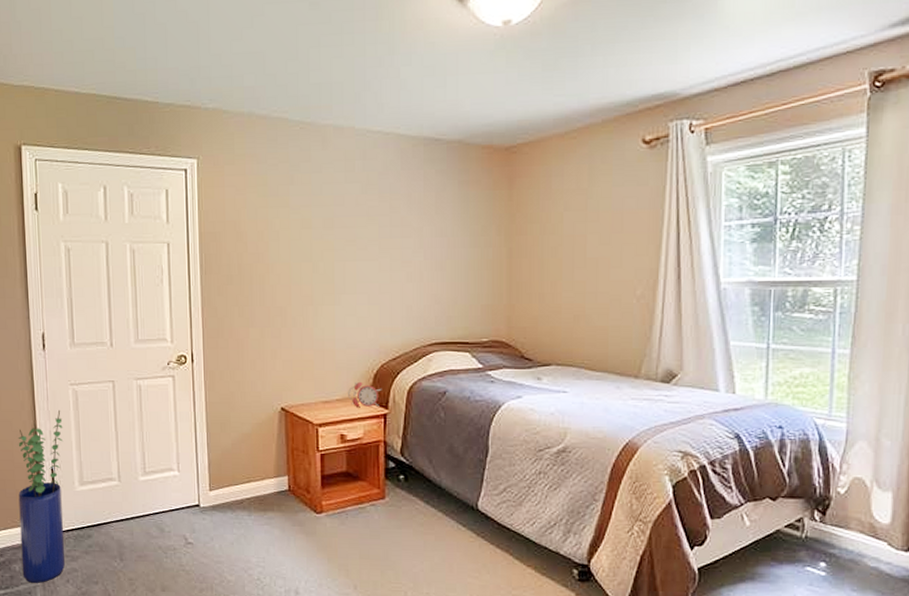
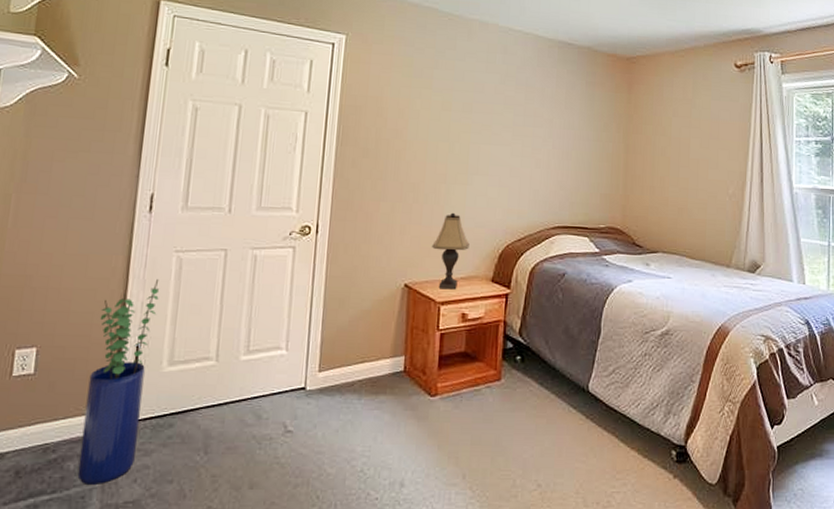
lamp: none [305,334,342,412] -> present [432,212,470,290]
alarm clock: present [348,381,382,407] -> none [472,260,506,286]

